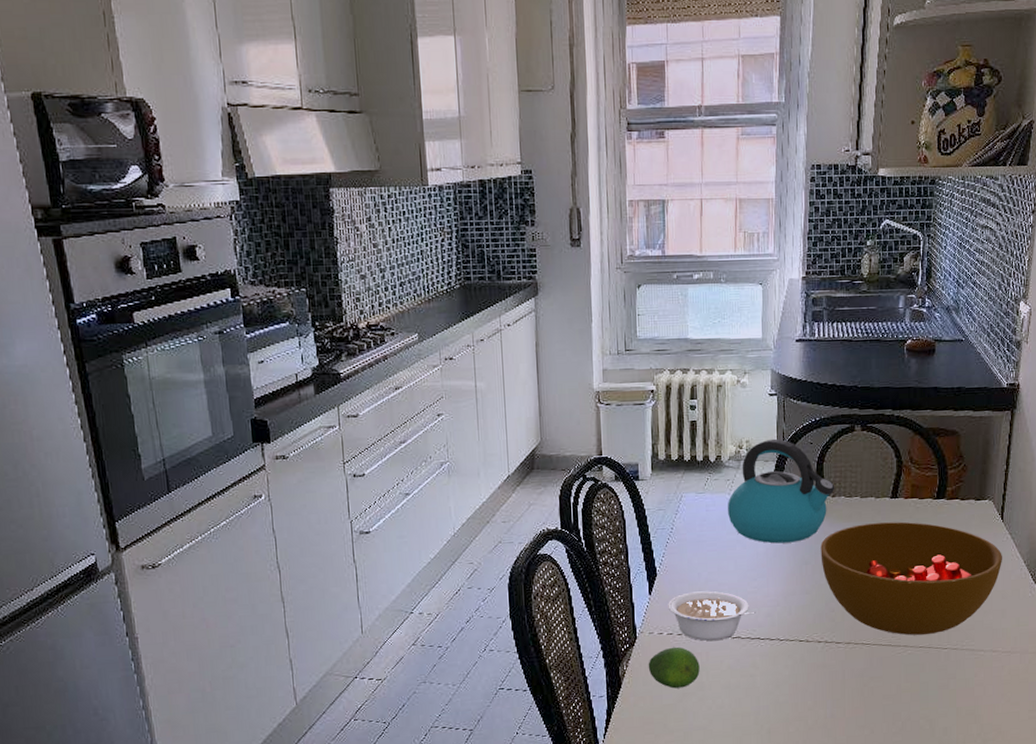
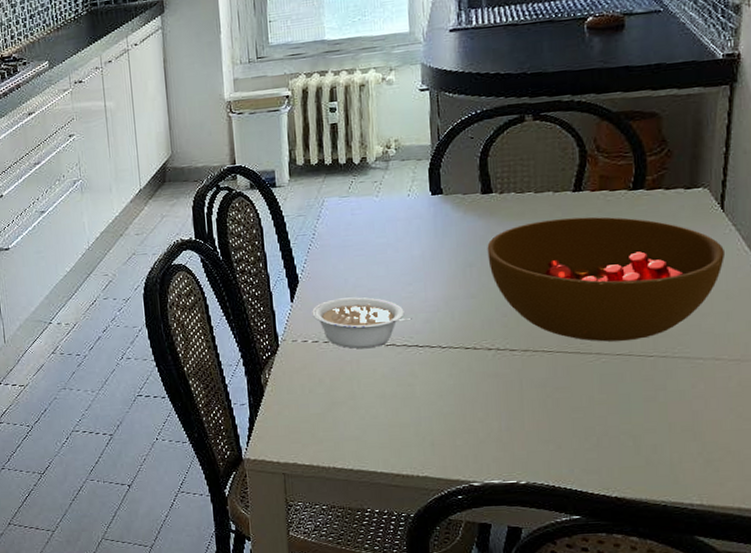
fruit: present [648,646,700,689] -> none [292,354,350,398]
kettle: present [728,438,835,544] -> none [376,135,503,246]

